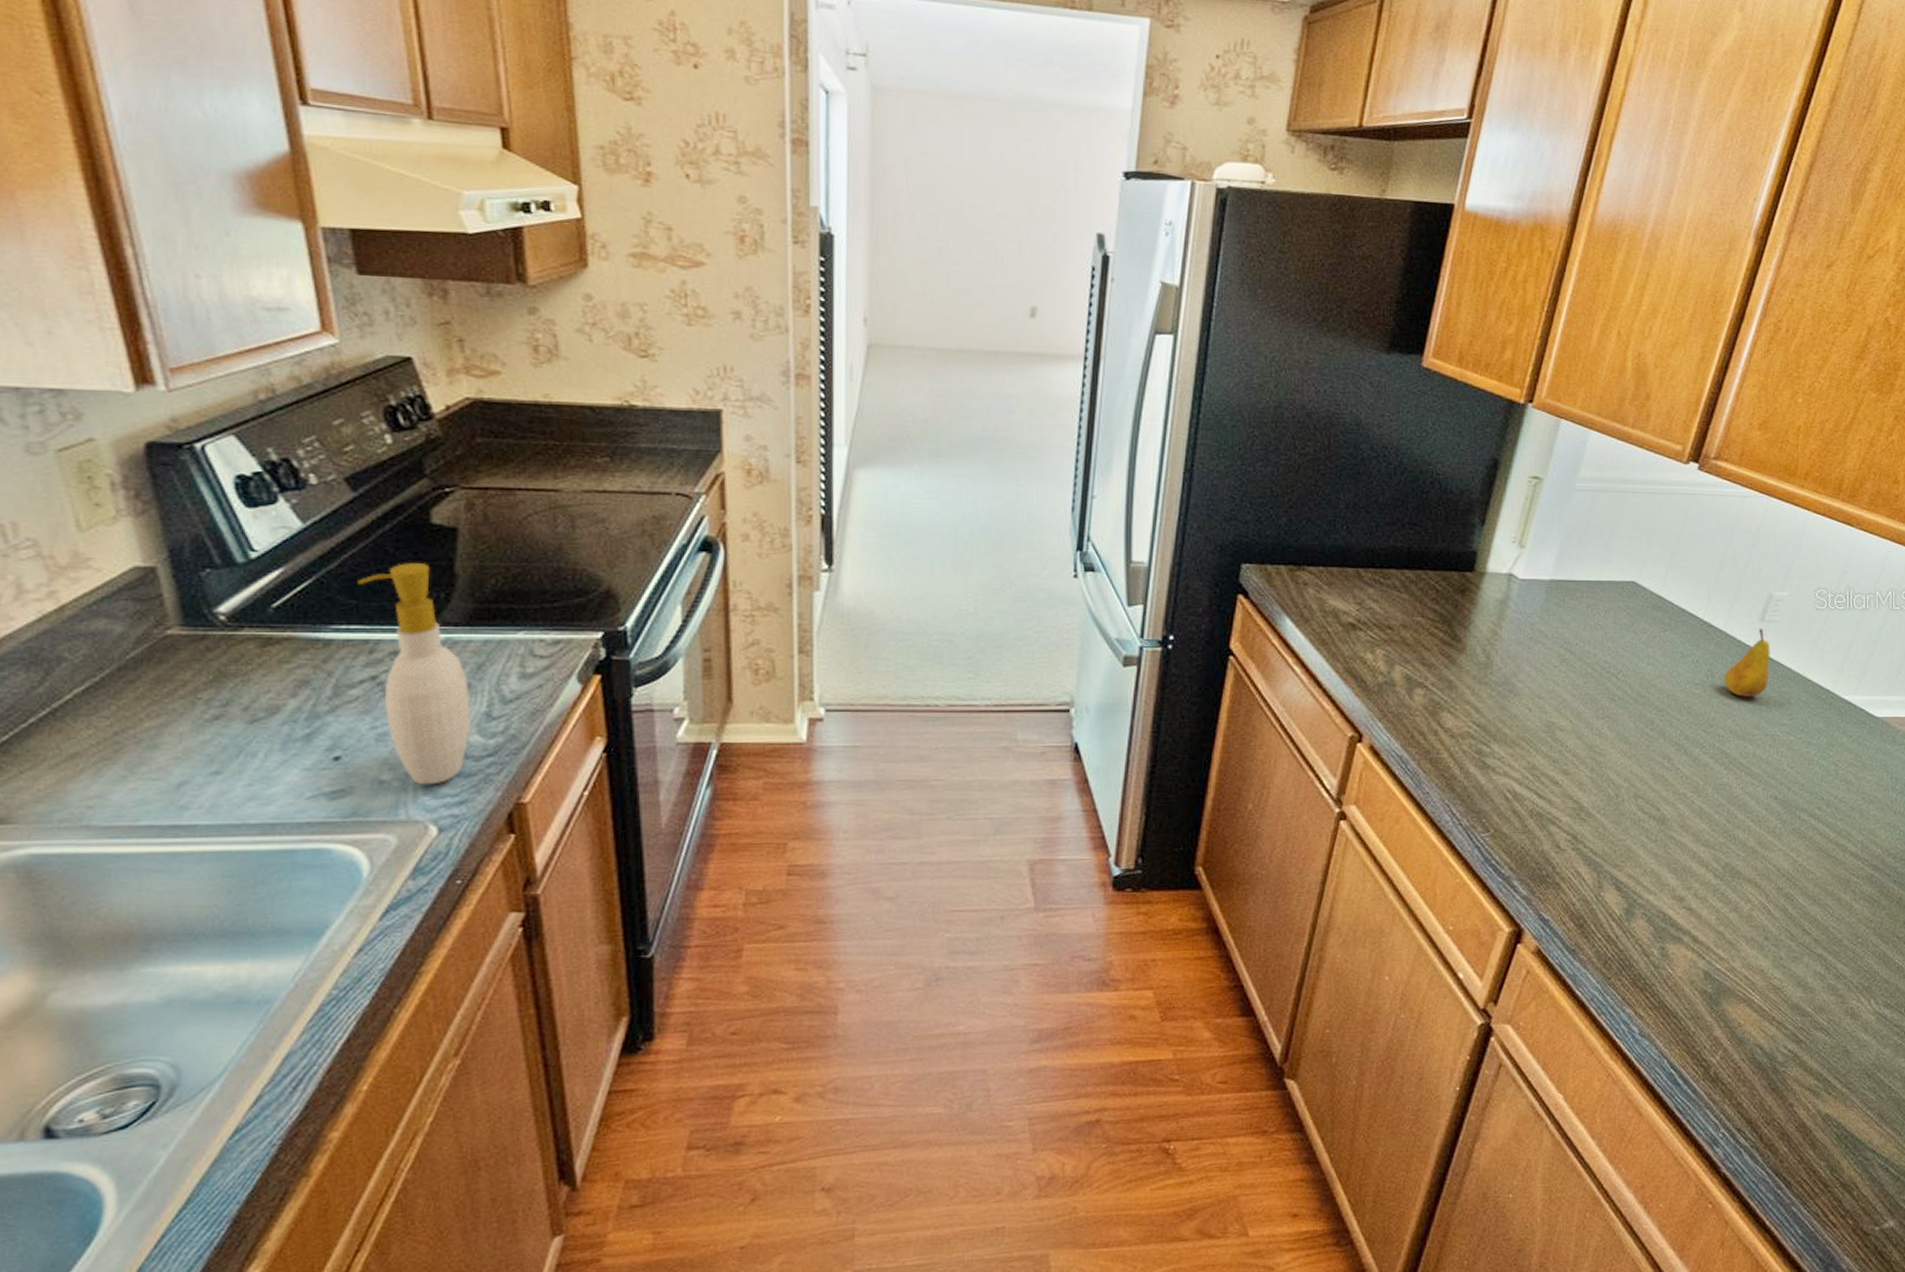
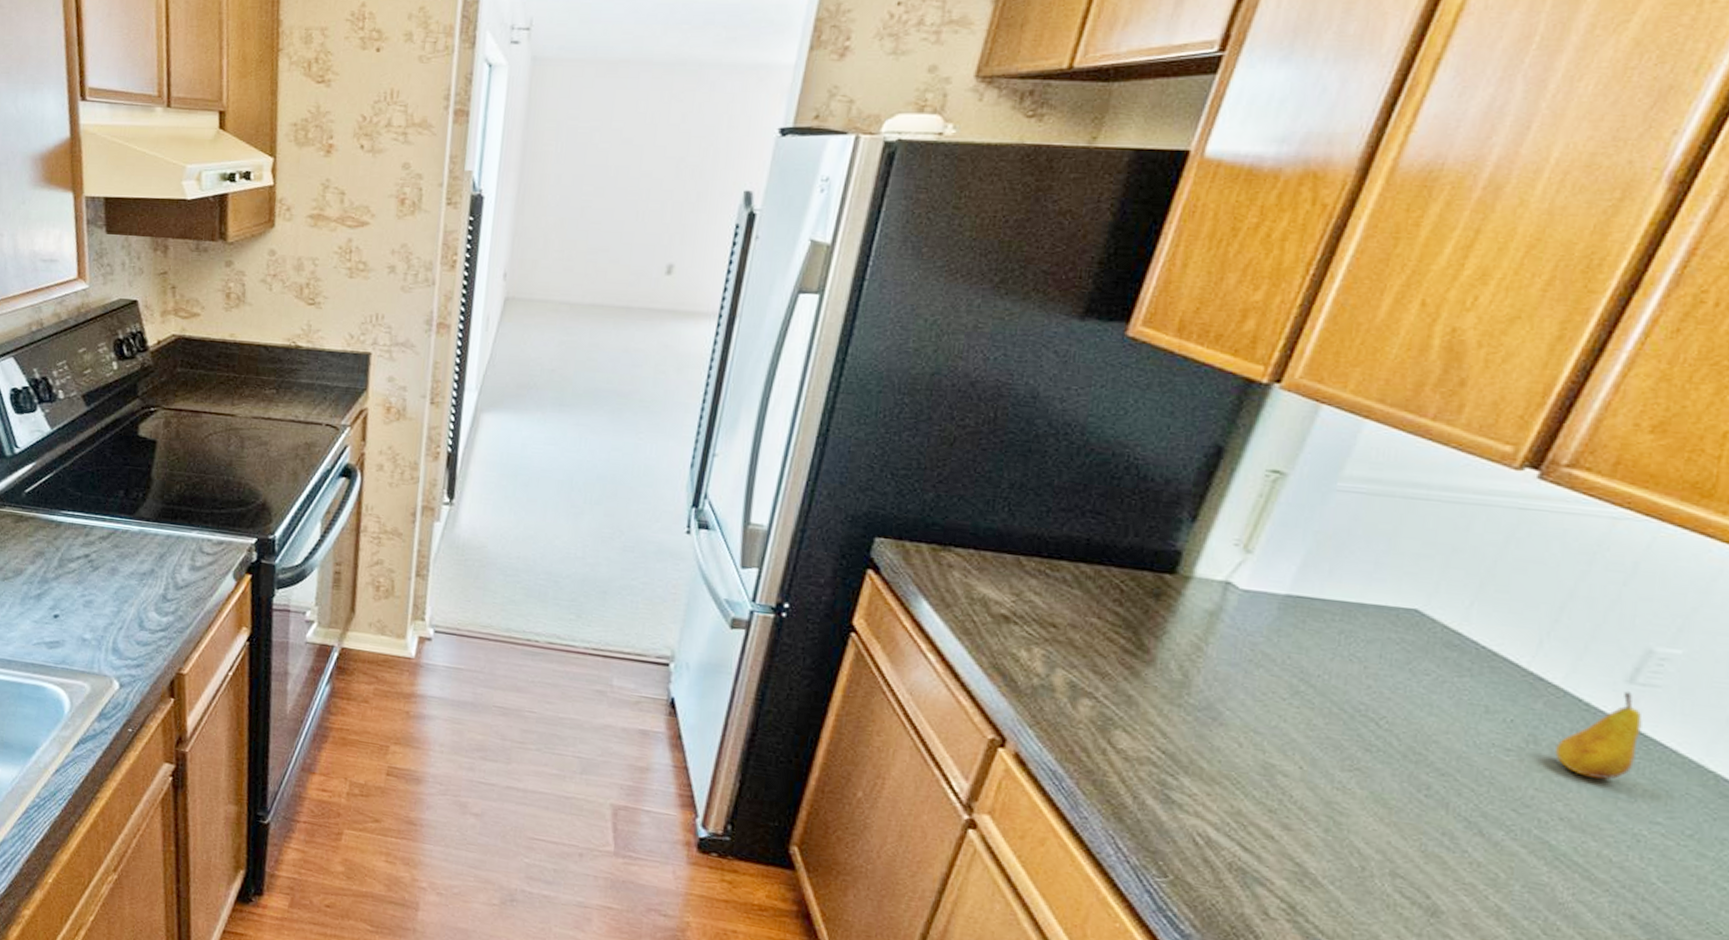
soap bottle: present [357,563,471,785] -> none [83,466,153,648]

